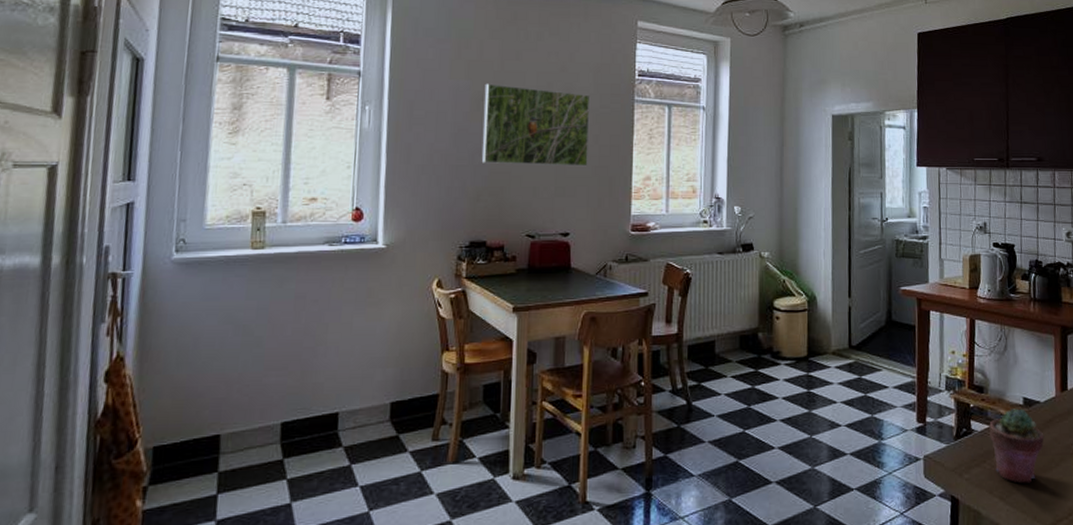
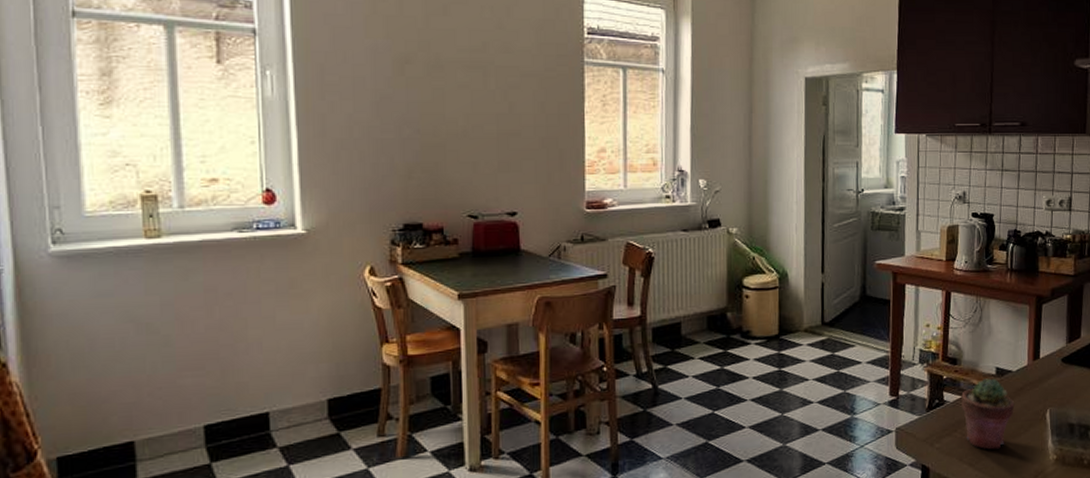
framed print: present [482,83,591,167] -> none [408,43,534,138]

